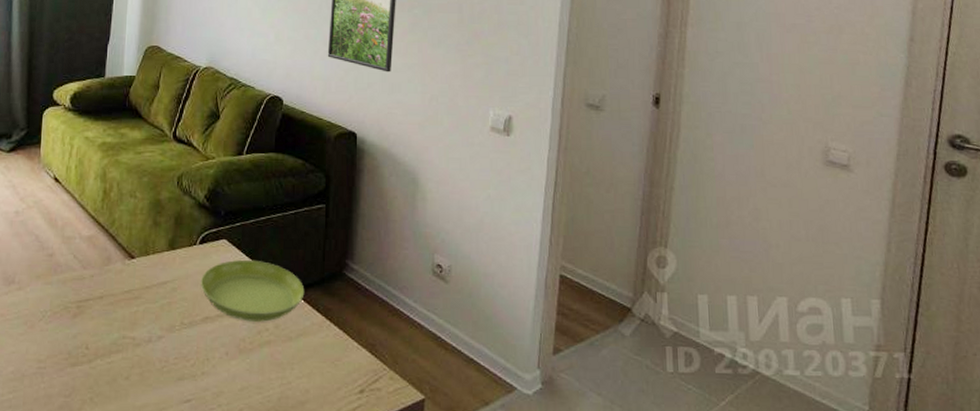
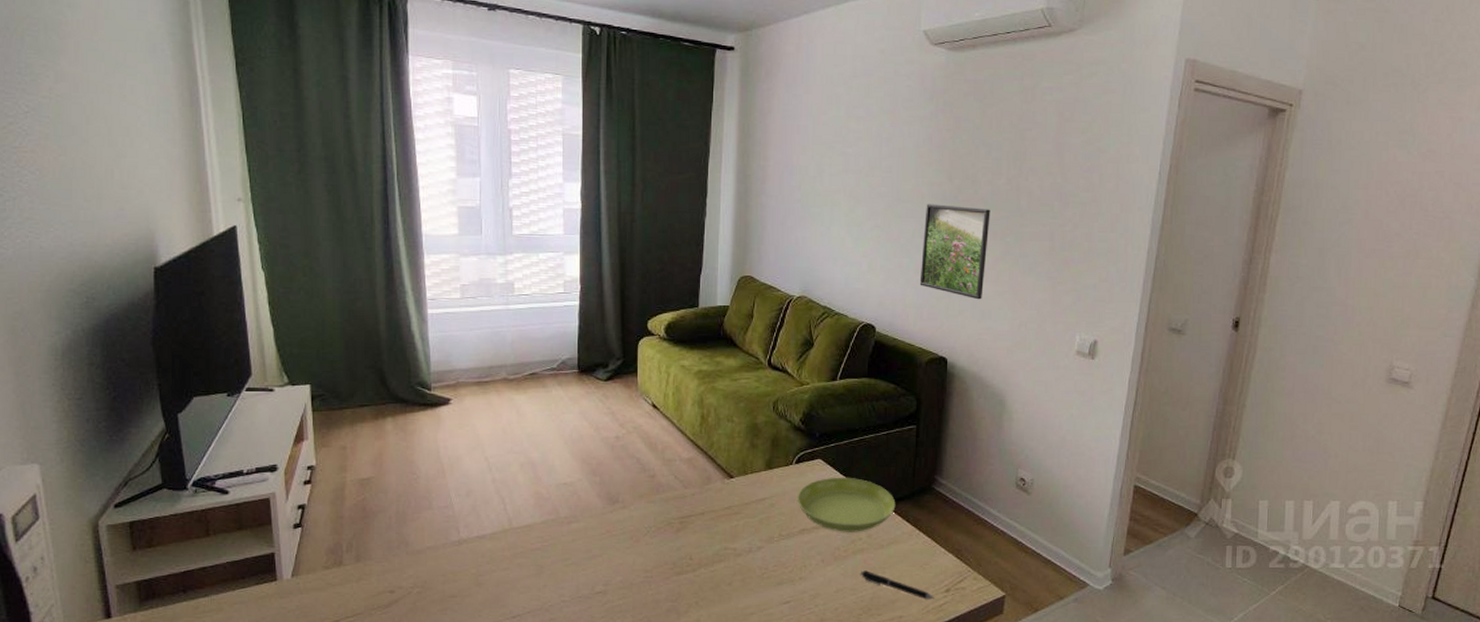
pen: none [266,366,349,402] -> present [860,570,936,600]

